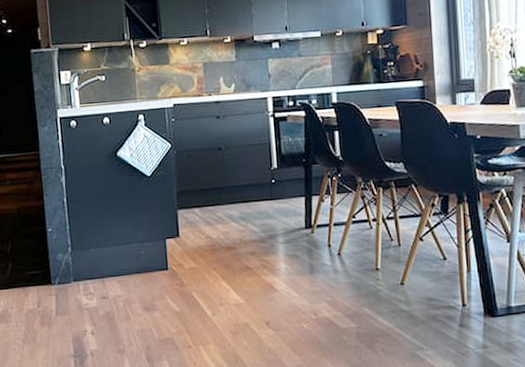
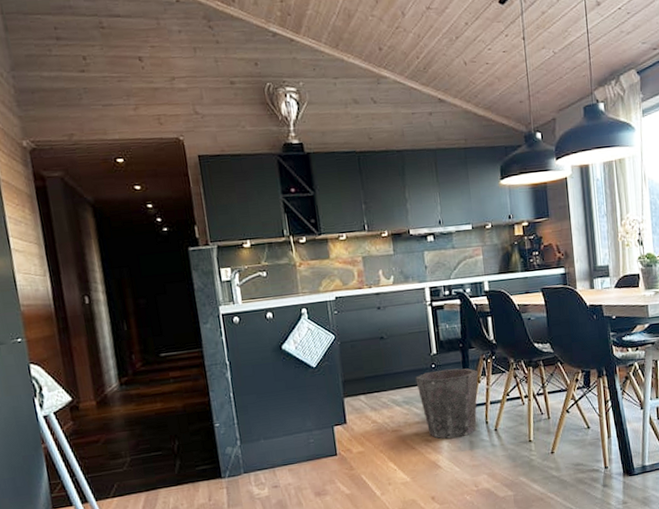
waste bin: none [253,185,322,261] -> present [415,368,478,439]

